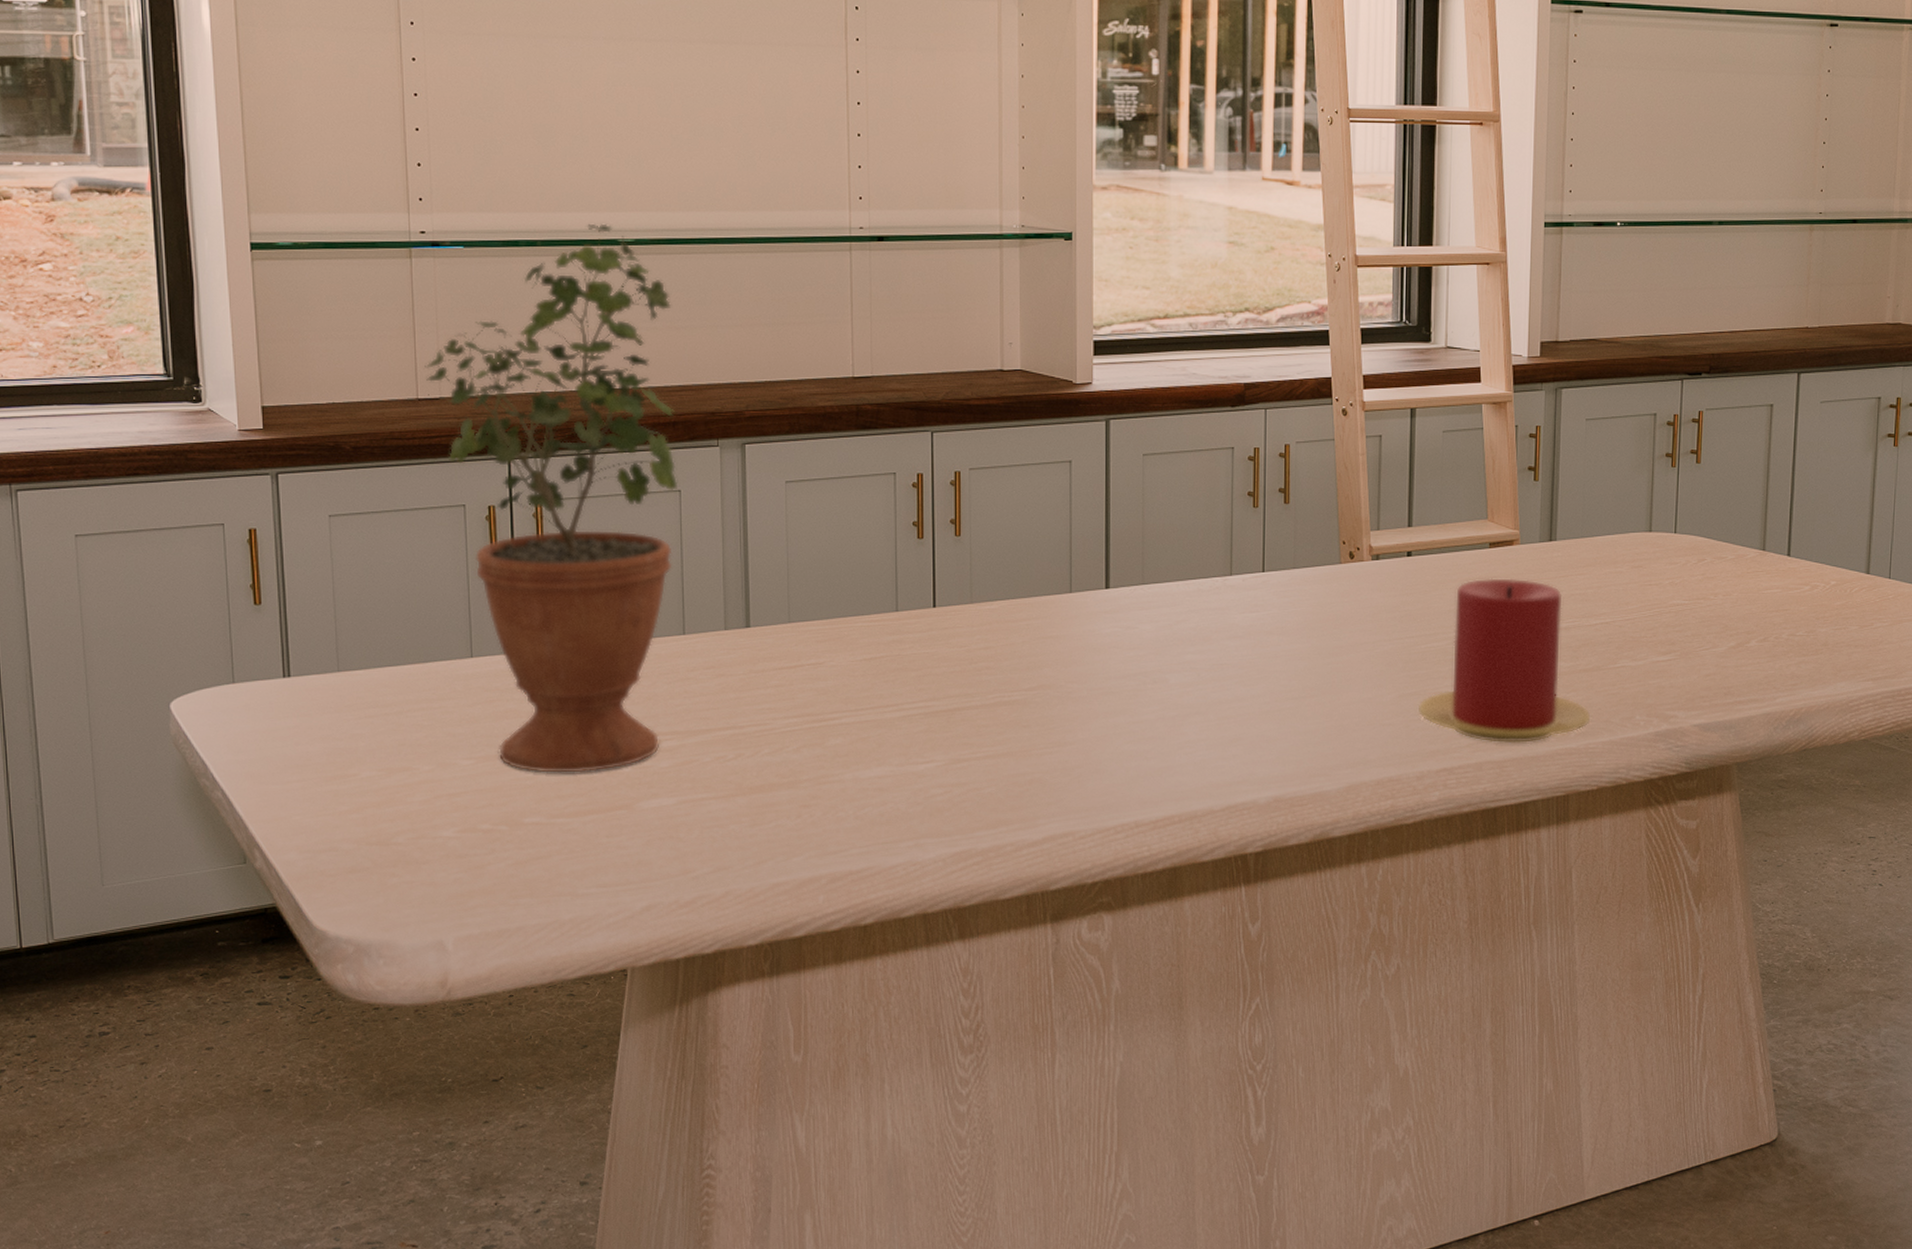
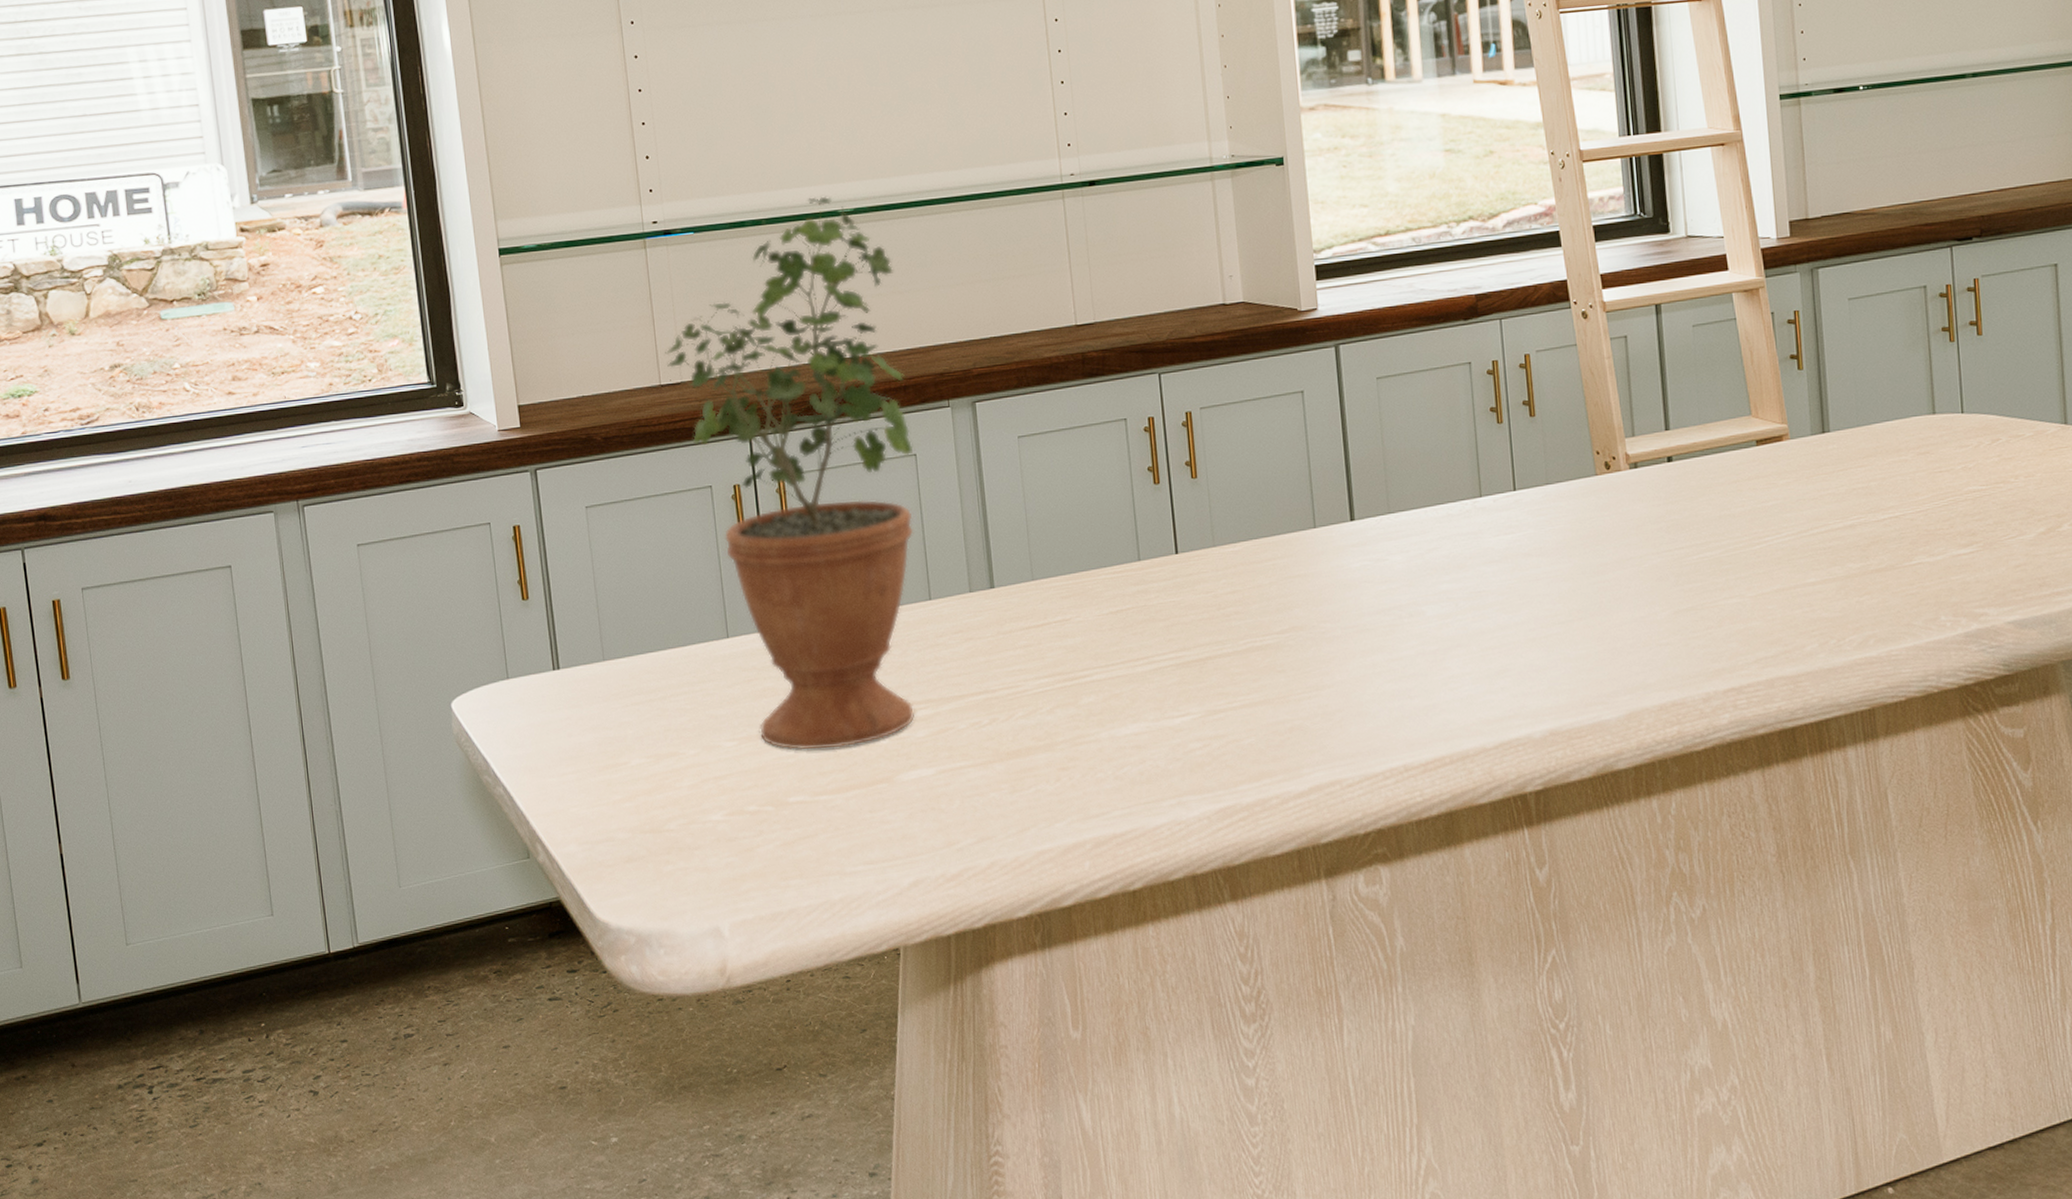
candle: present [1417,578,1591,743] -> none [1696,476,1890,656]

